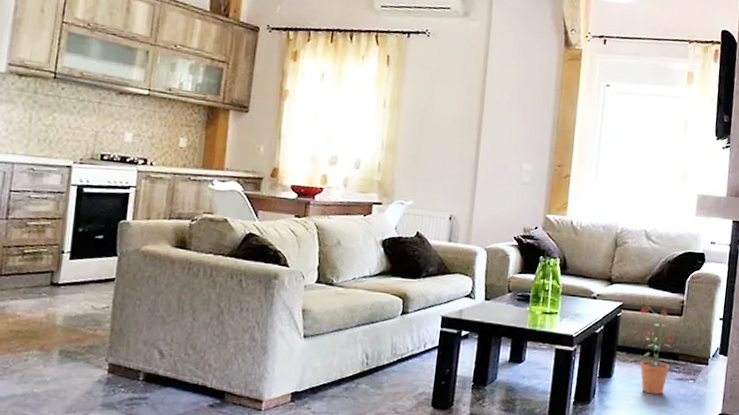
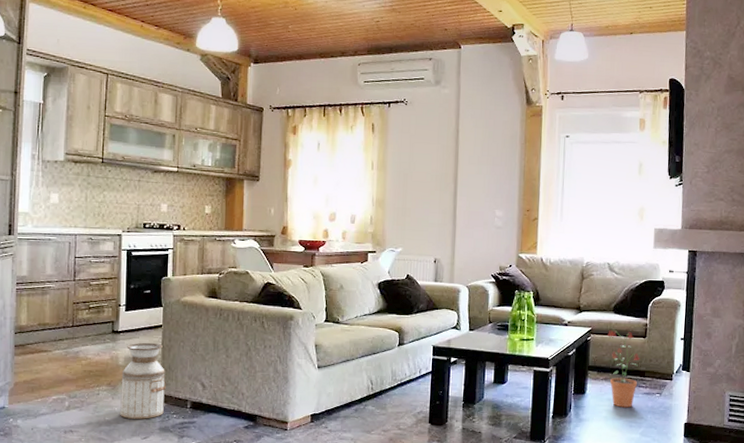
planter: none [52,298,115,393] -> present [120,342,166,419]

